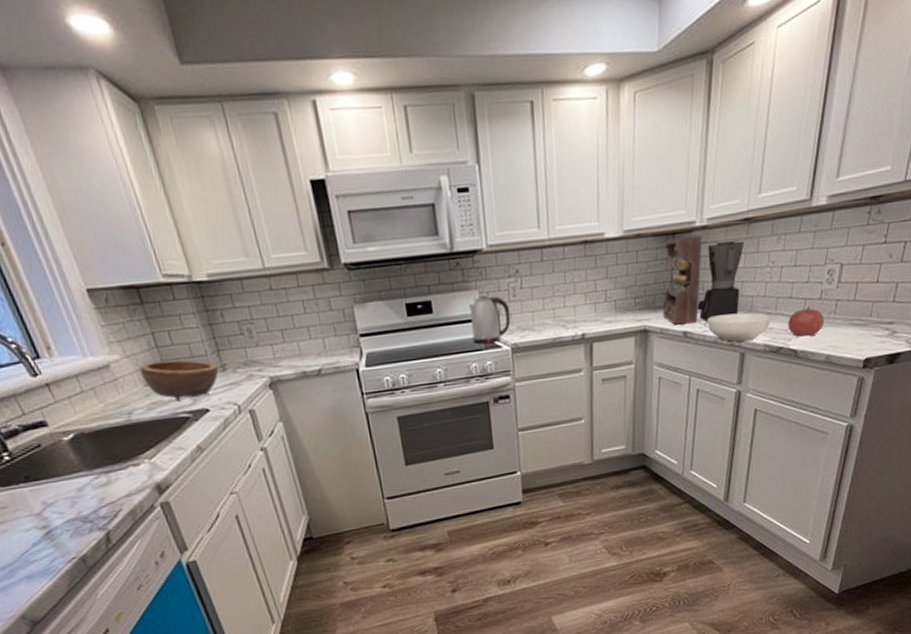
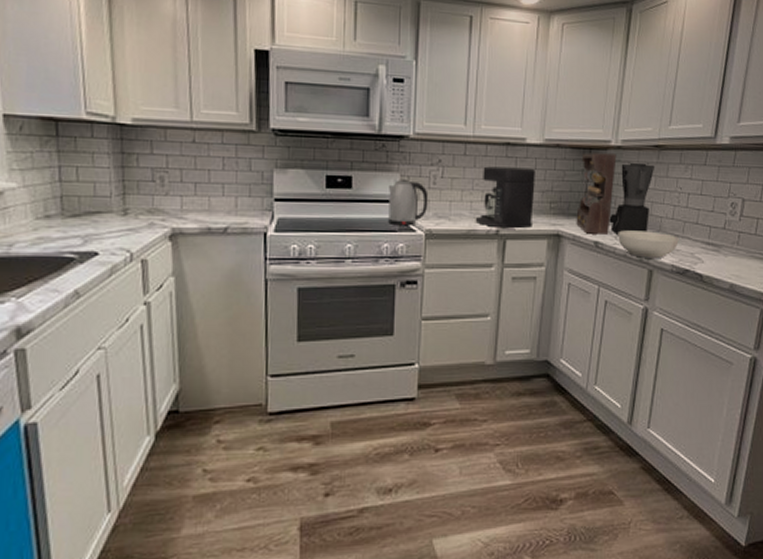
wooden bowl: present [139,359,219,402] -> none [35,194,120,241]
coffee maker: none [559,264,618,334] -> present [475,166,535,230]
fruit: present [788,306,825,336] -> none [694,234,729,262]

